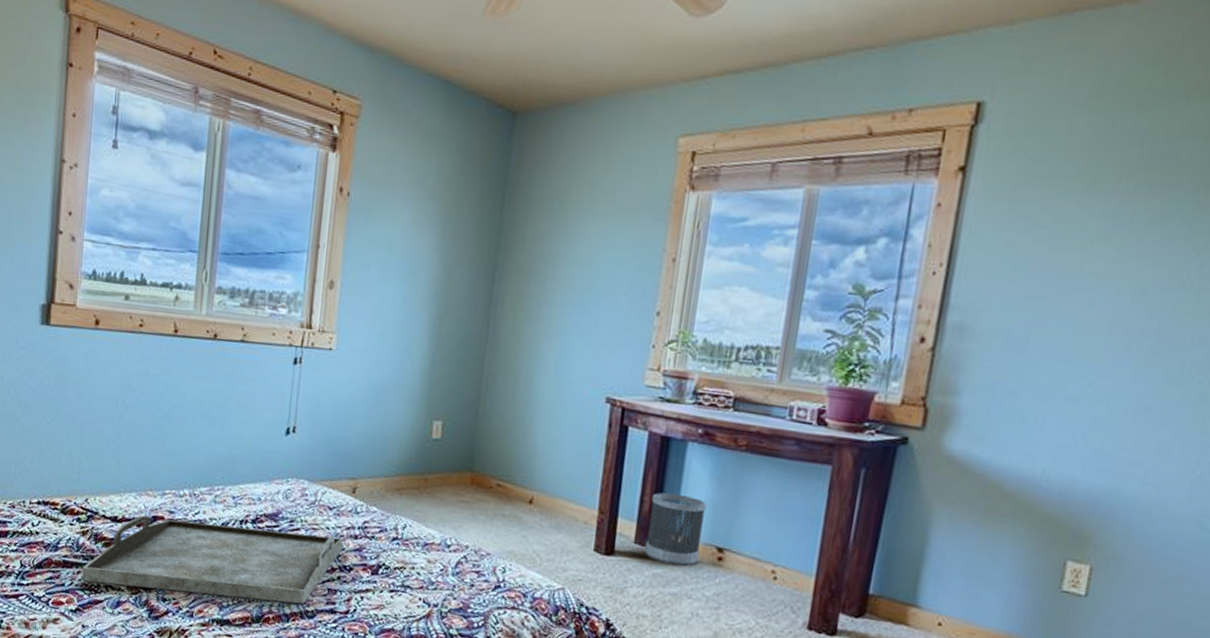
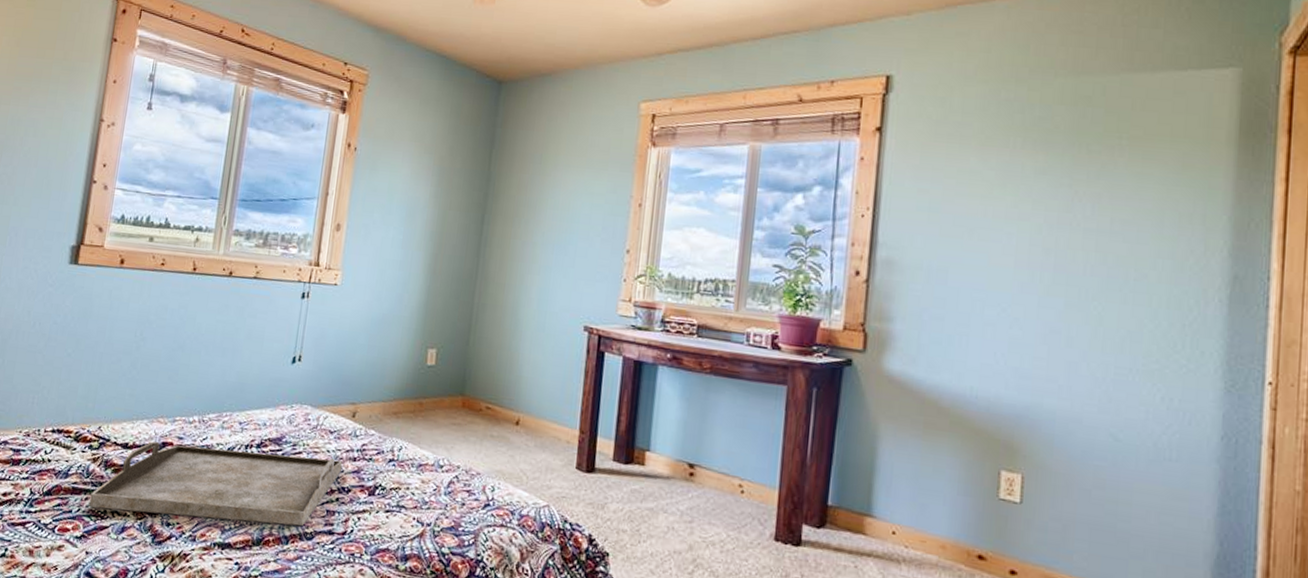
wastebasket: present [644,492,707,566] -> none [622,413,678,482]

